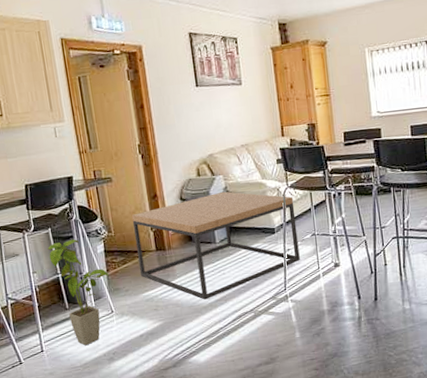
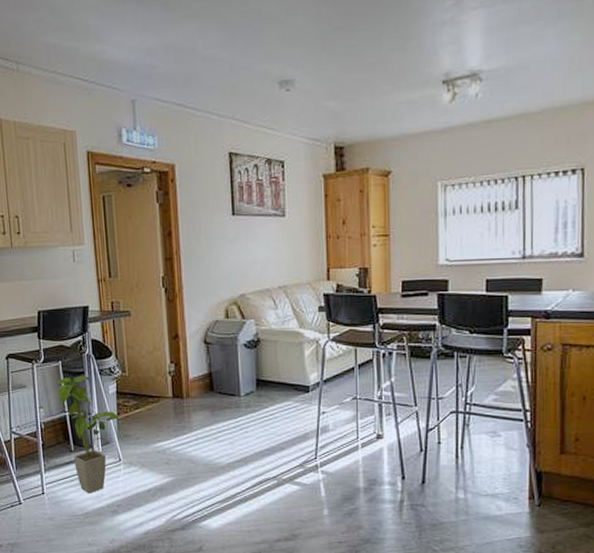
coffee table: present [132,191,300,300] -> none [150,338,336,459]

